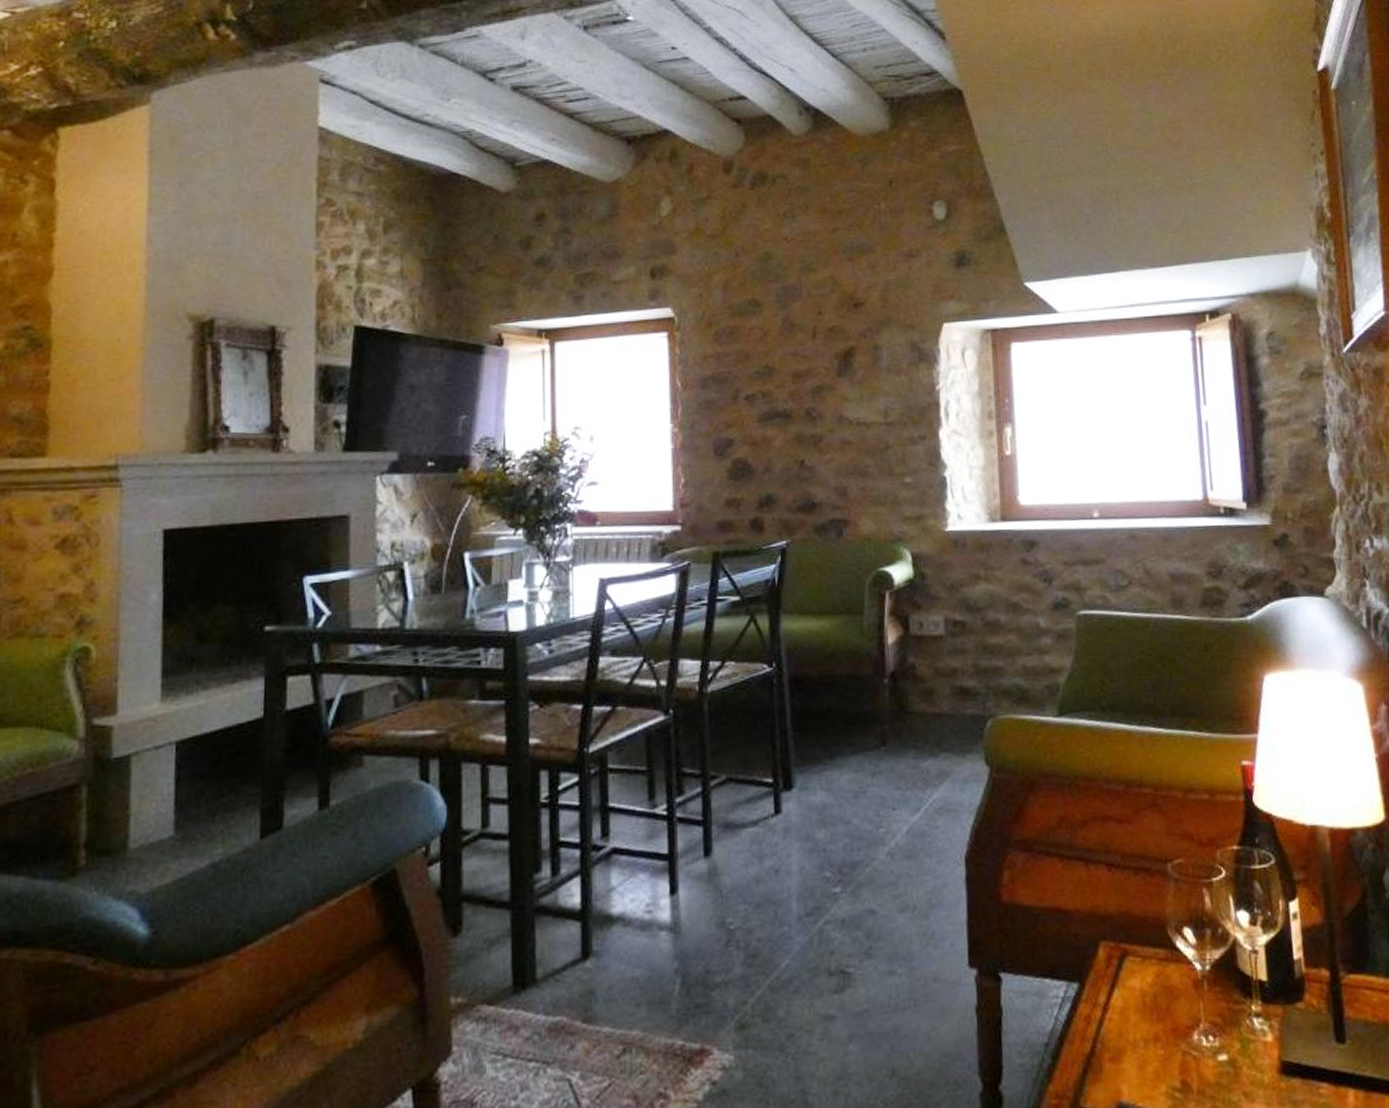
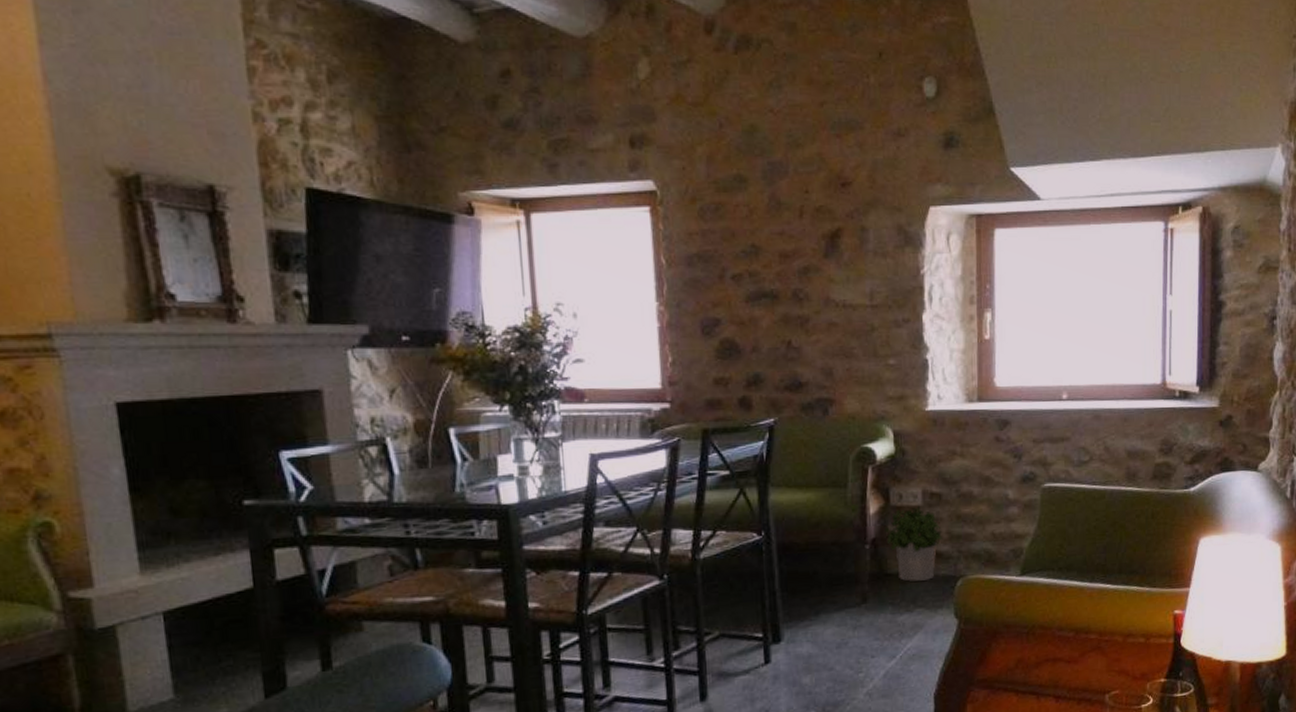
potted plant: none [904,636,969,721] -> present [885,507,943,582]

